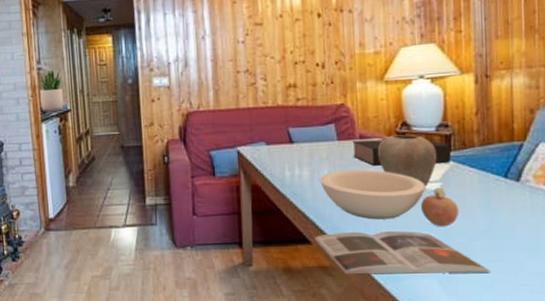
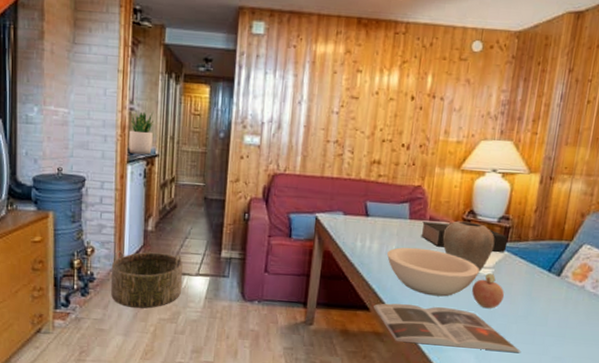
basket: none [38,207,110,267] -> present [111,250,183,309]

